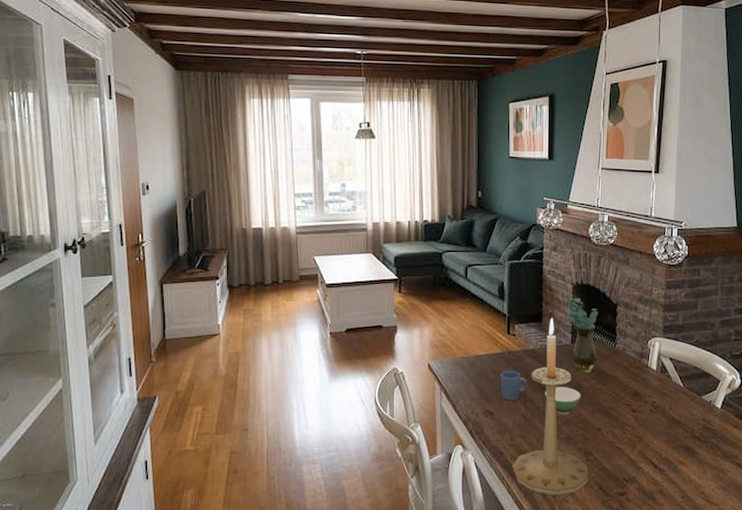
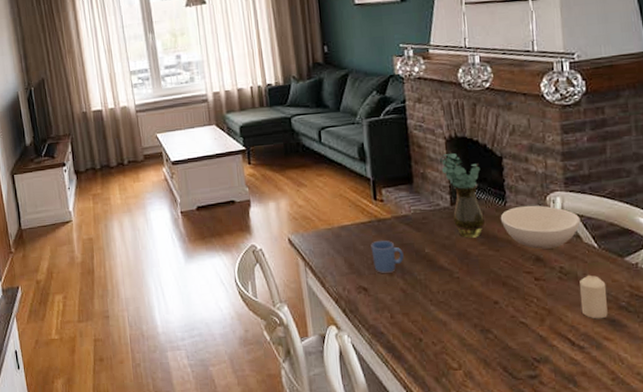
candlestick: present [512,318,589,497] -> none [396,178,490,381]
bowl: present [545,386,581,416] -> none [425,255,470,288]
bowl: none [610,347,672,385] -> present [500,205,581,249]
candle: none [665,409,686,447] -> present [580,275,608,319]

